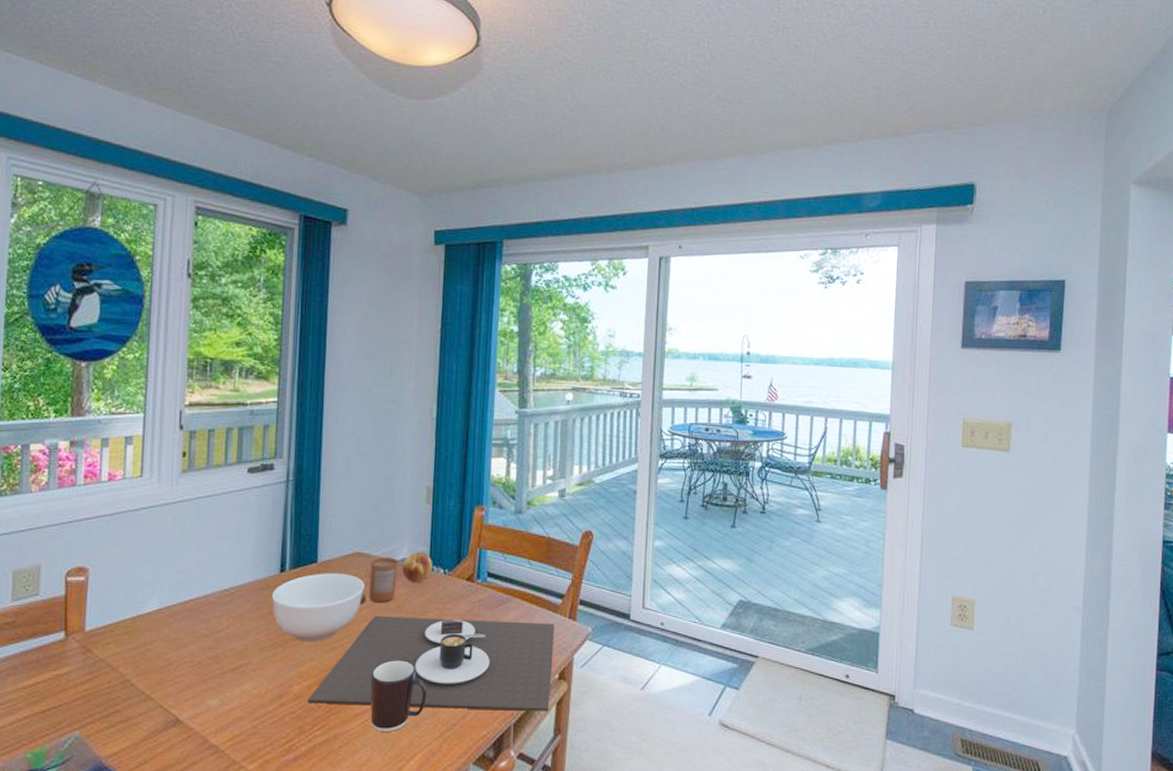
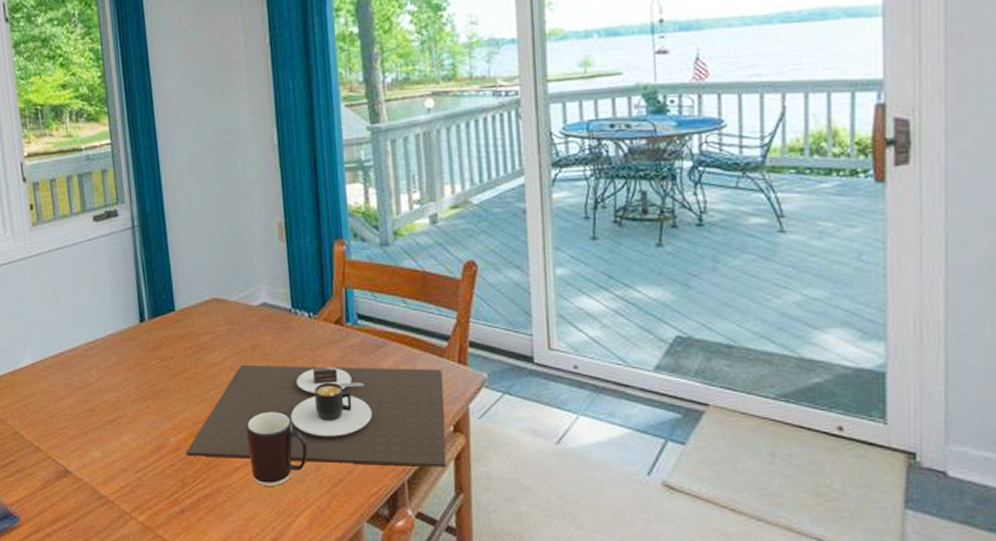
bowl: present [272,573,364,642] -> none [135,321,227,393]
candle: present [359,557,398,604] -> none [223,302,260,353]
fruit: present [402,551,433,584] -> none [262,294,296,329]

